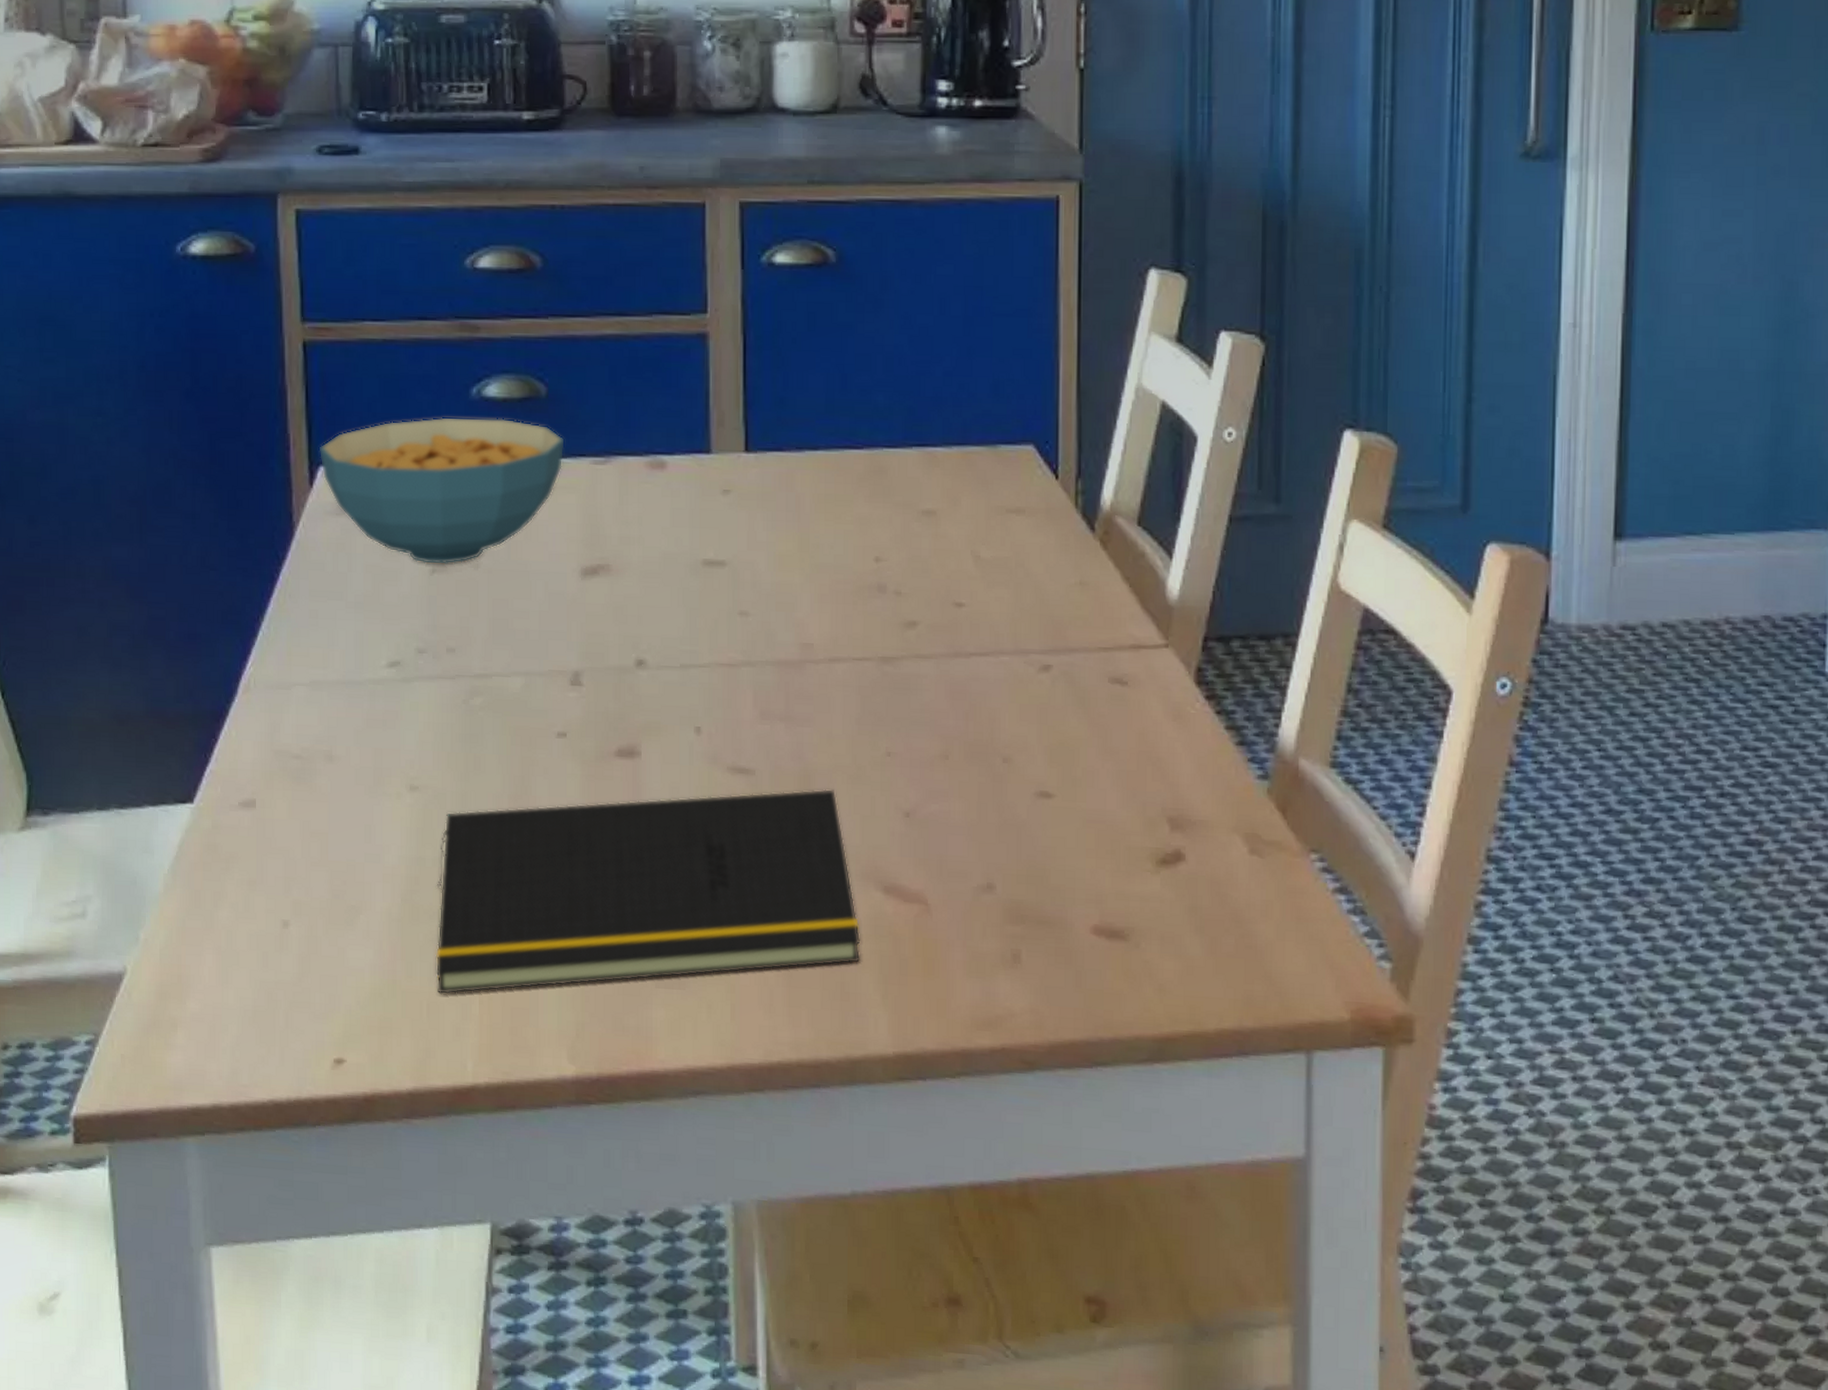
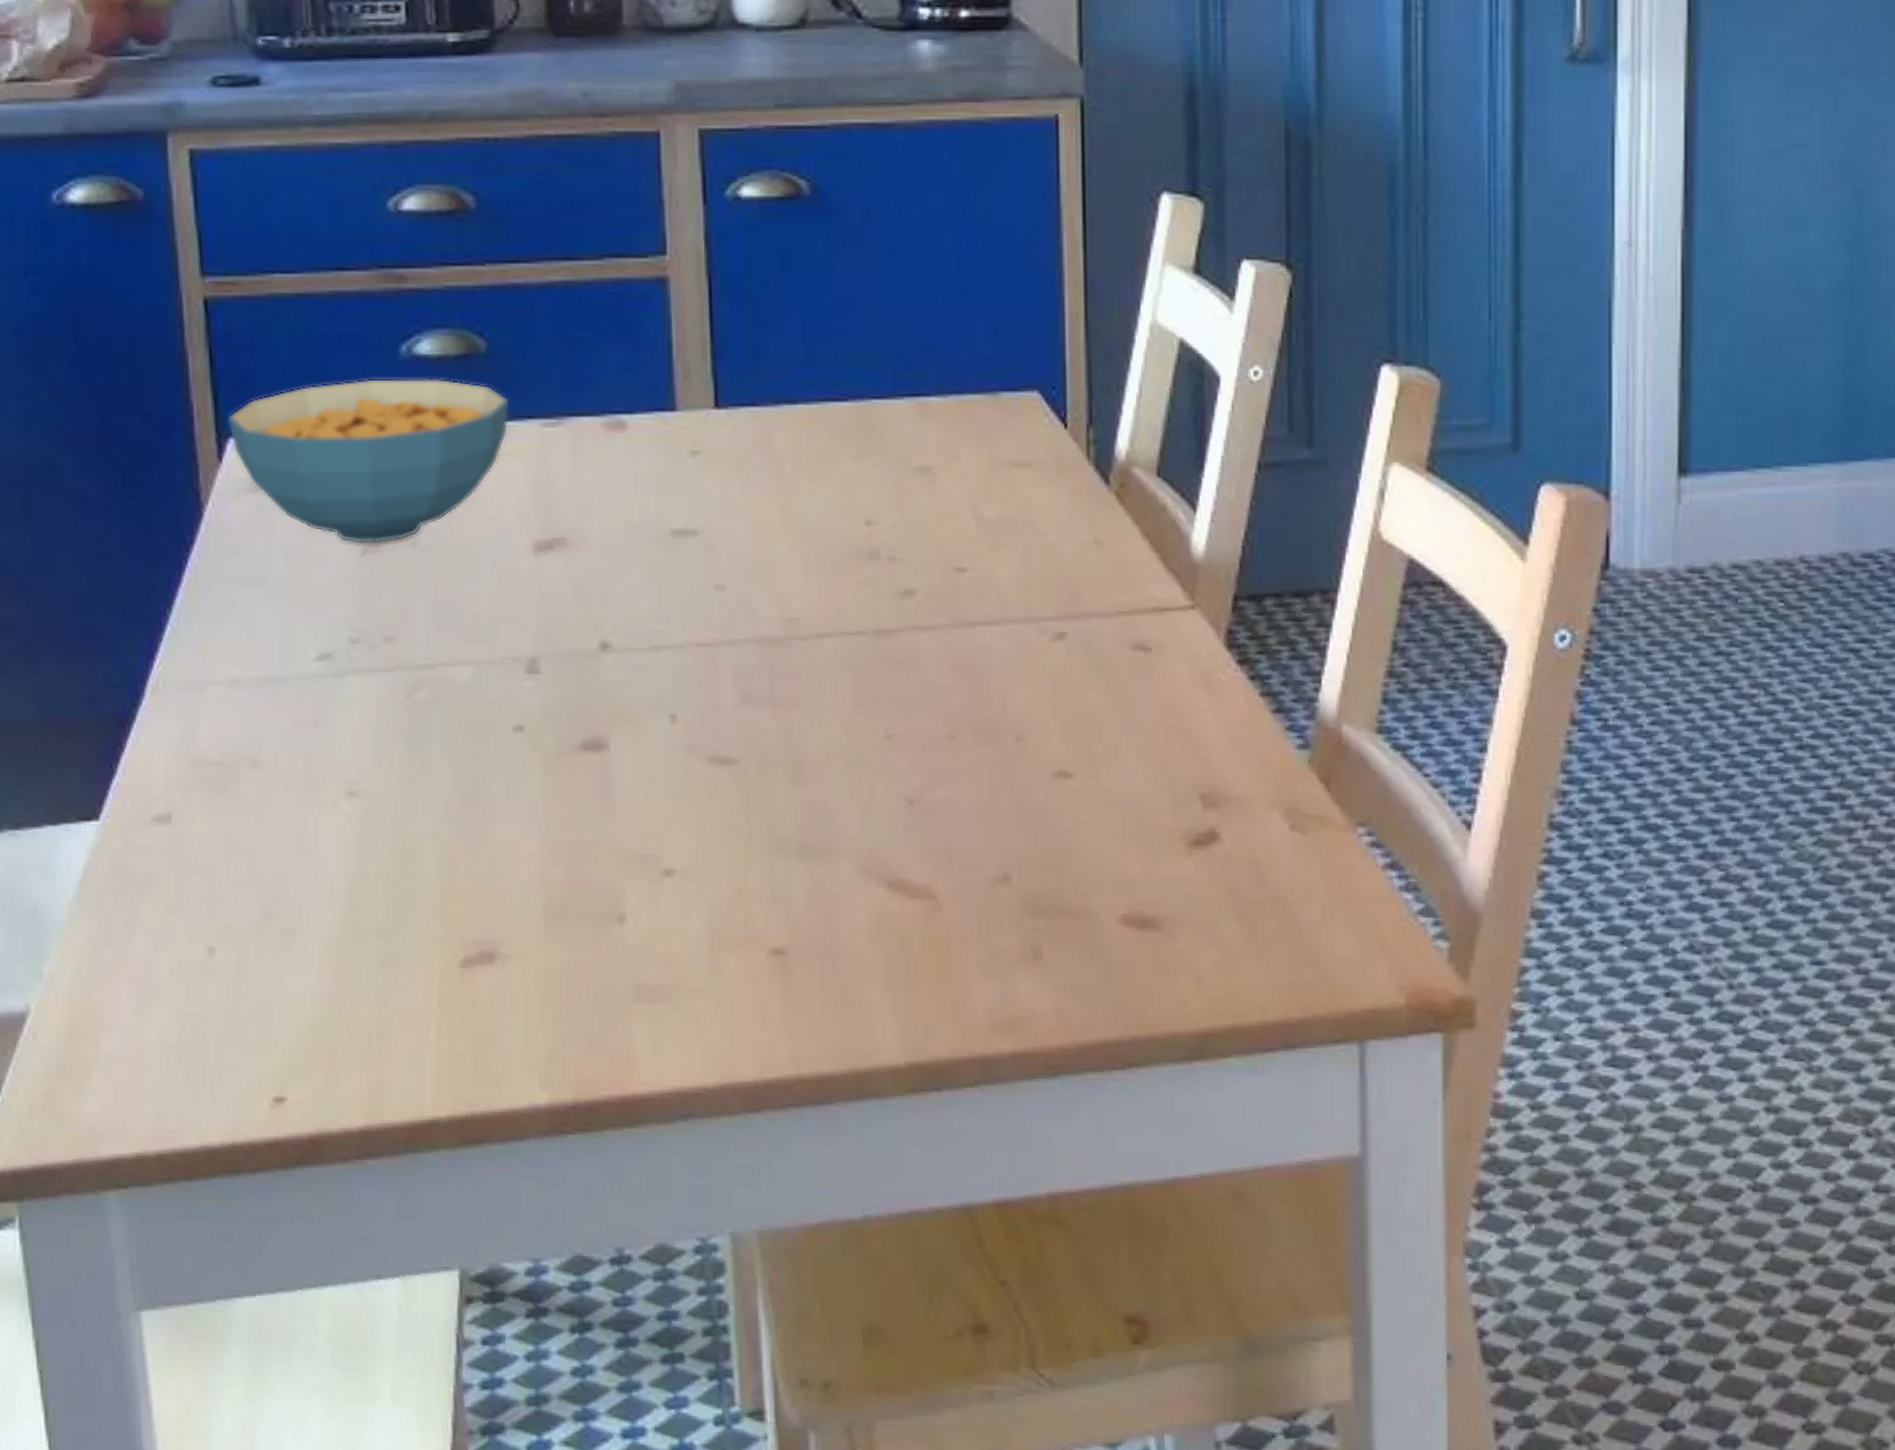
notepad: present [435,788,861,995] -> none [382,776,865,1021]

